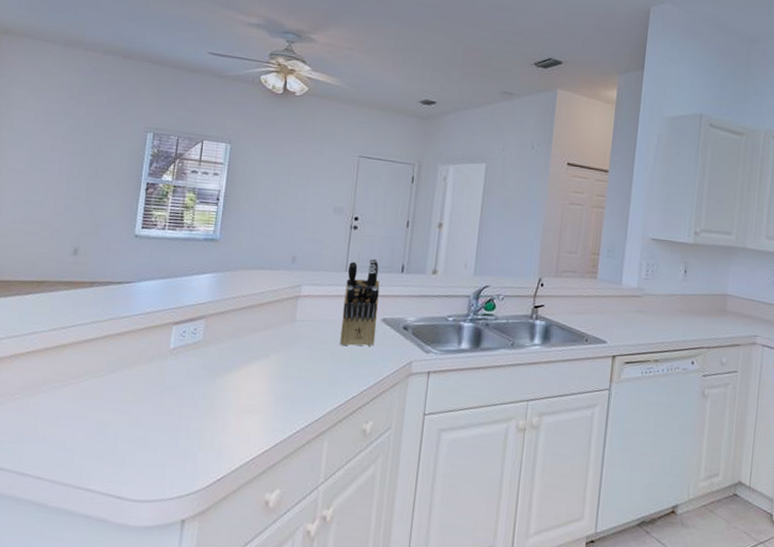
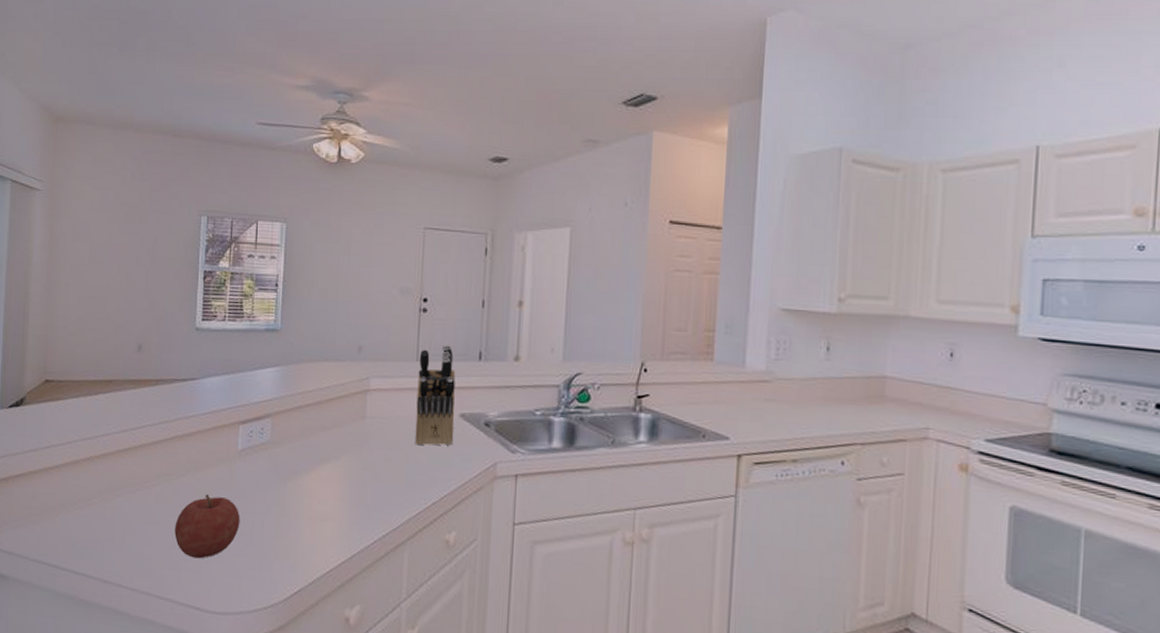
fruit: none [99,389,168,450] -> present [174,493,240,559]

